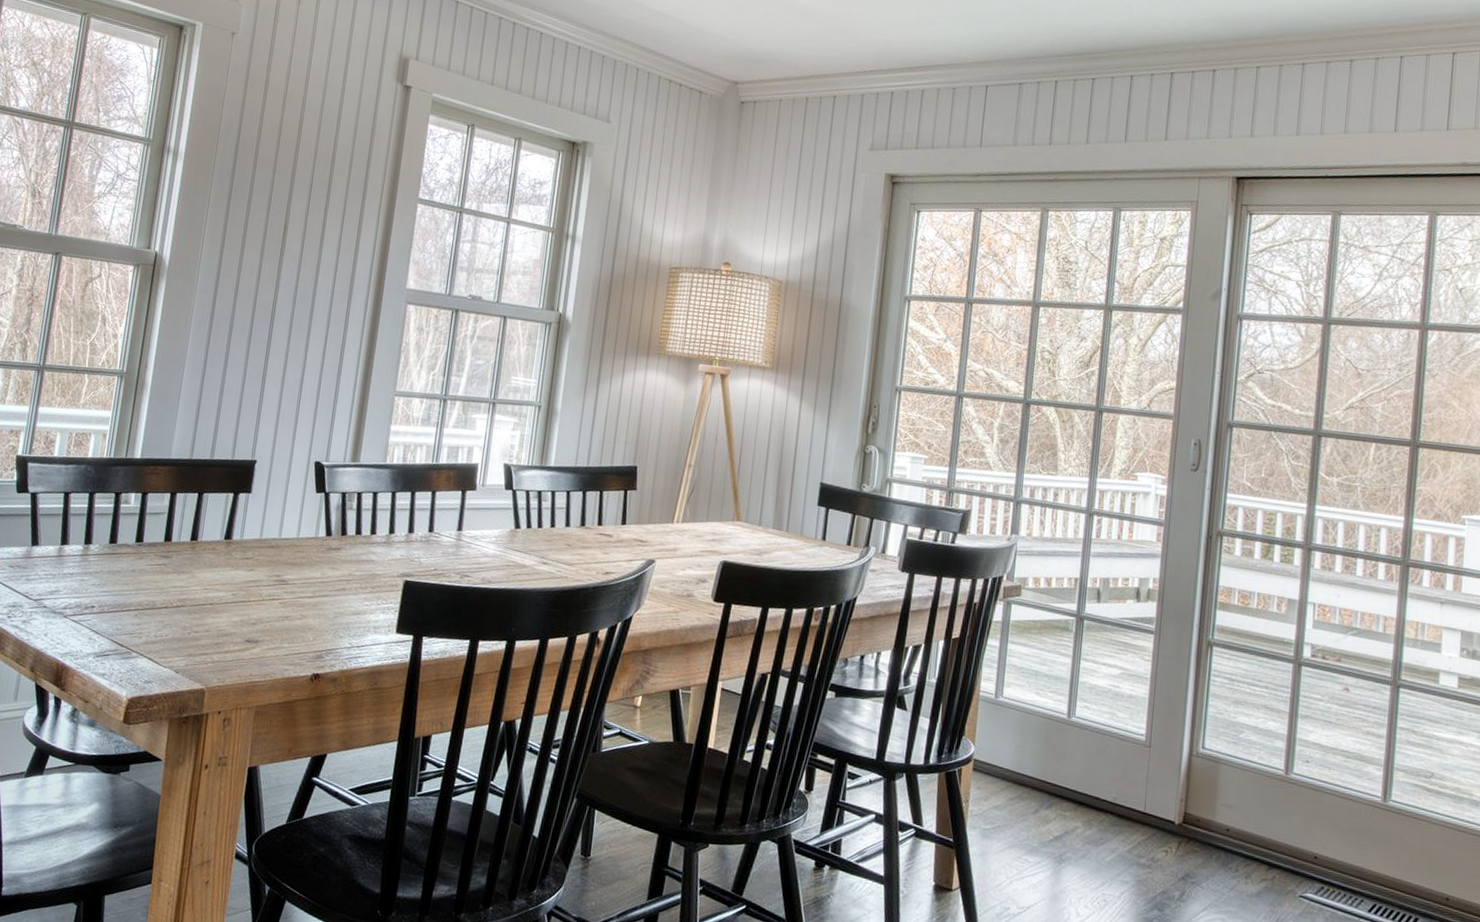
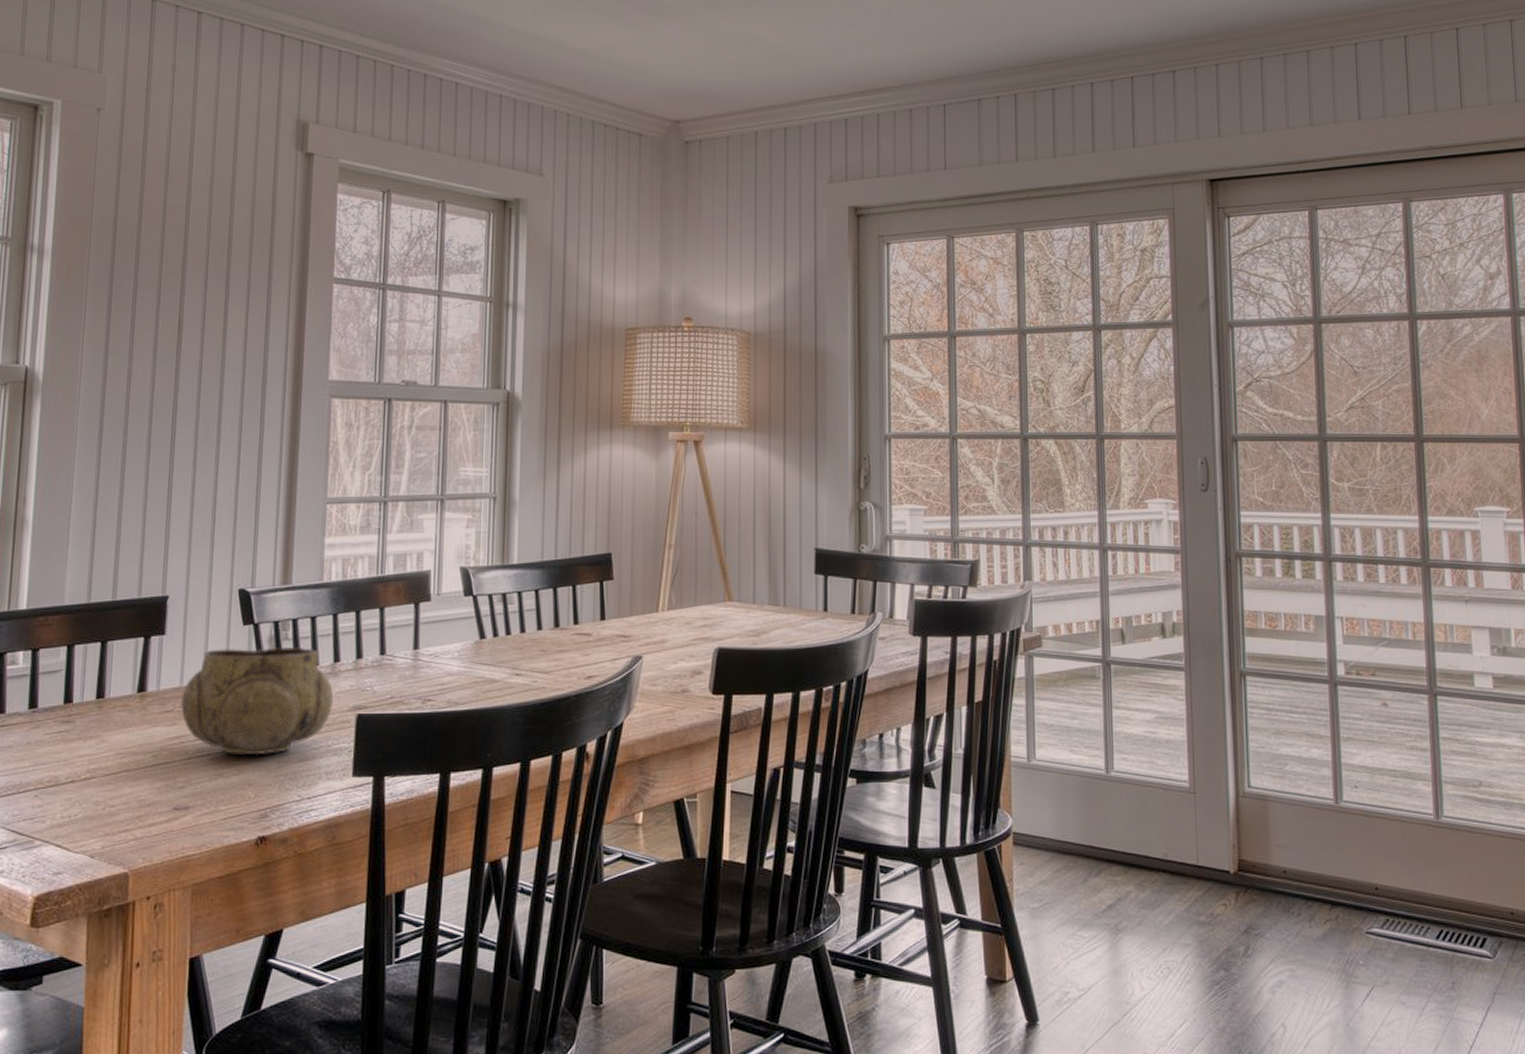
decorative bowl: none [259,510,386,605] -> present [181,646,333,756]

